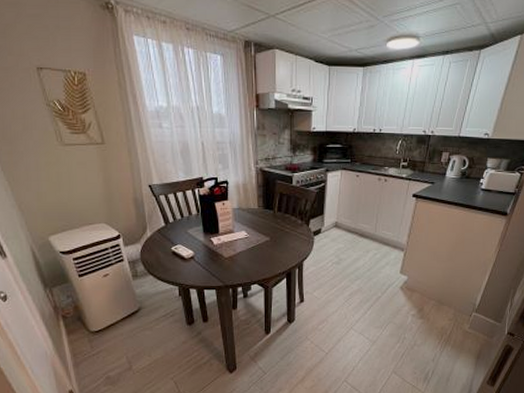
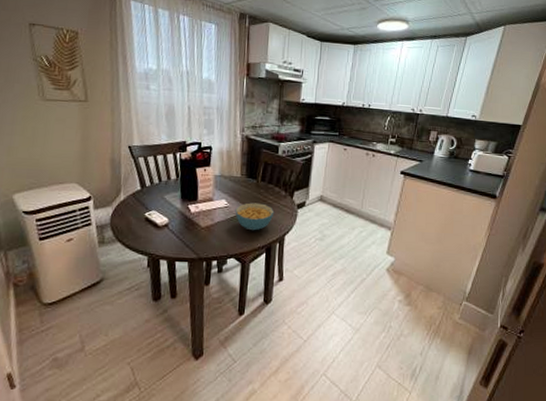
cereal bowl: none [255,232,292,259] -> present [235,202,275,231]

